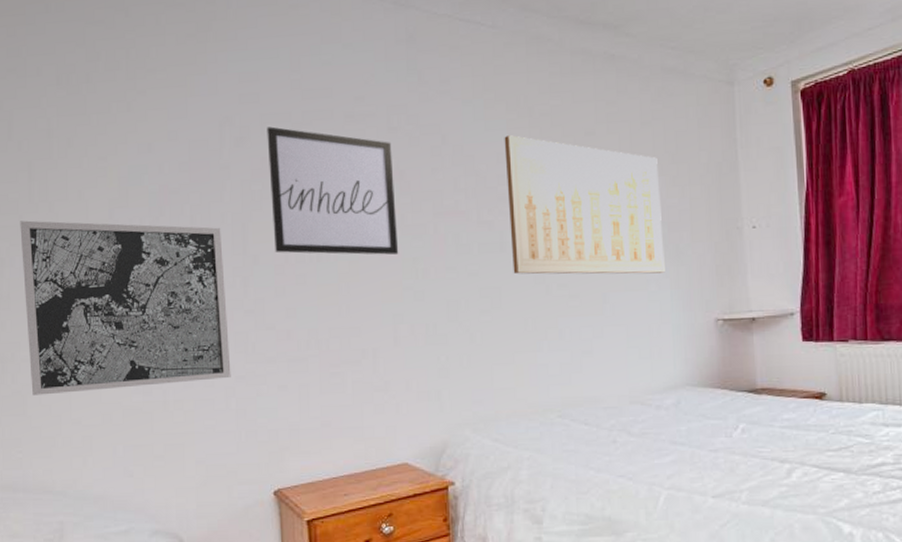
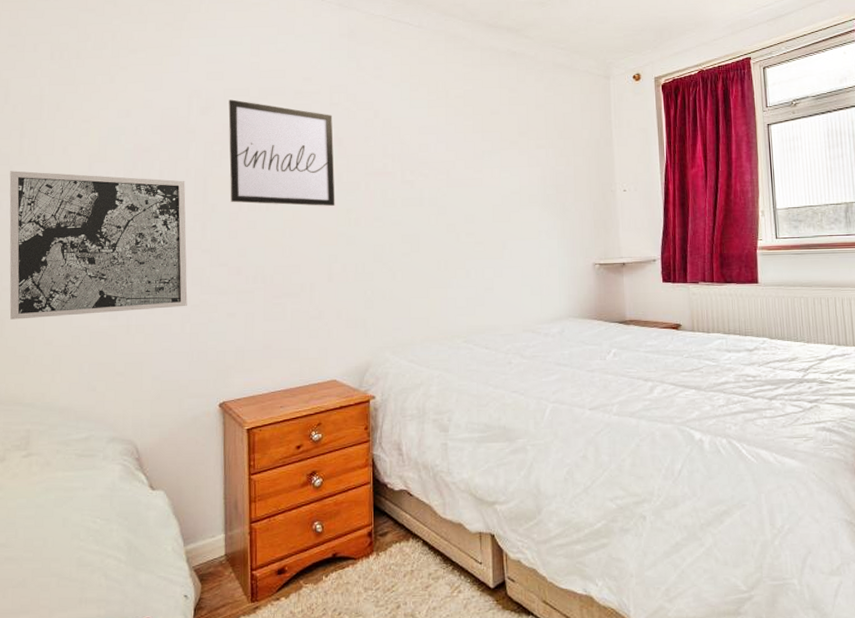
wall art: present [504,135,665,274] -> none [425,112,553,226]

